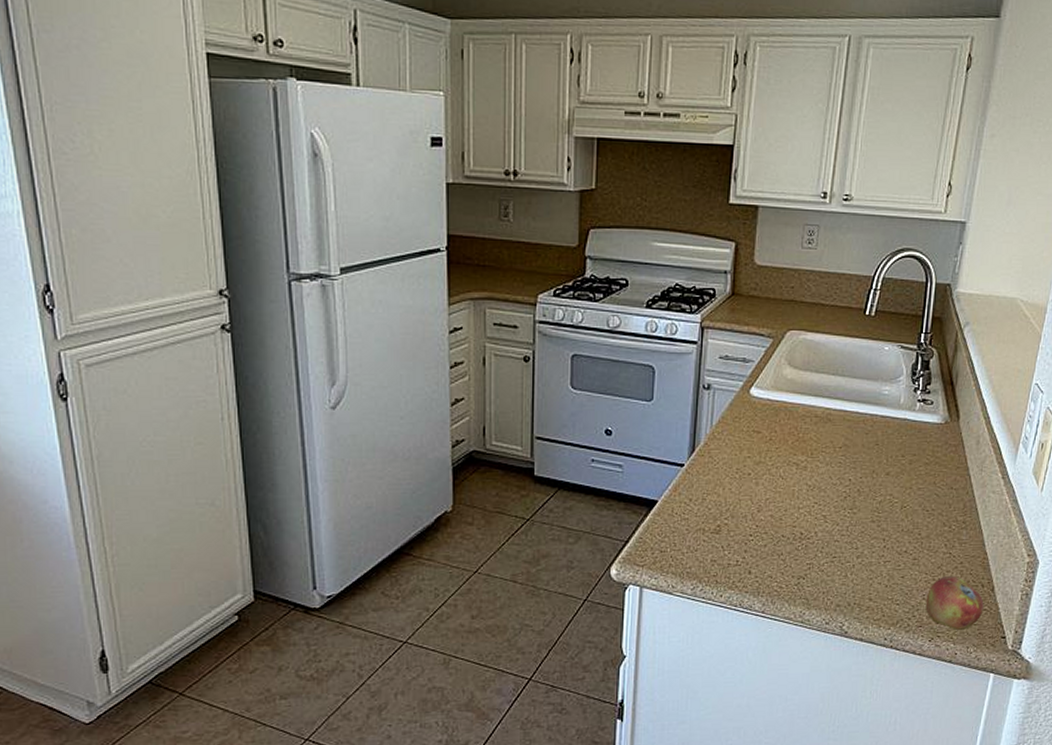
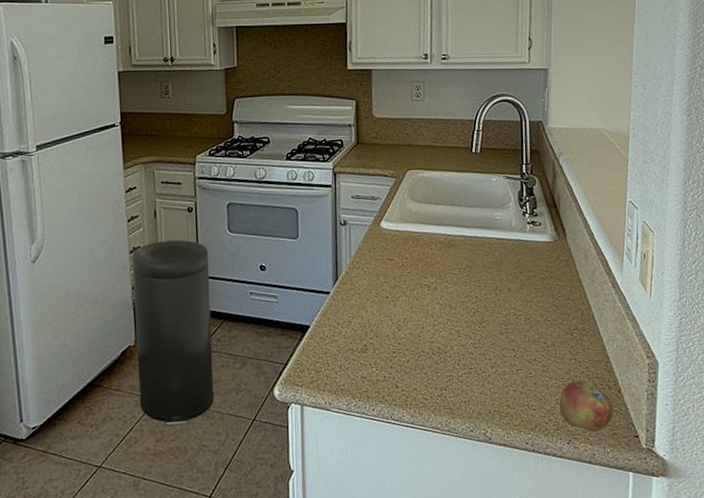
pedal bin: none [453,394,546,602] -> present [131,240,215,426]

